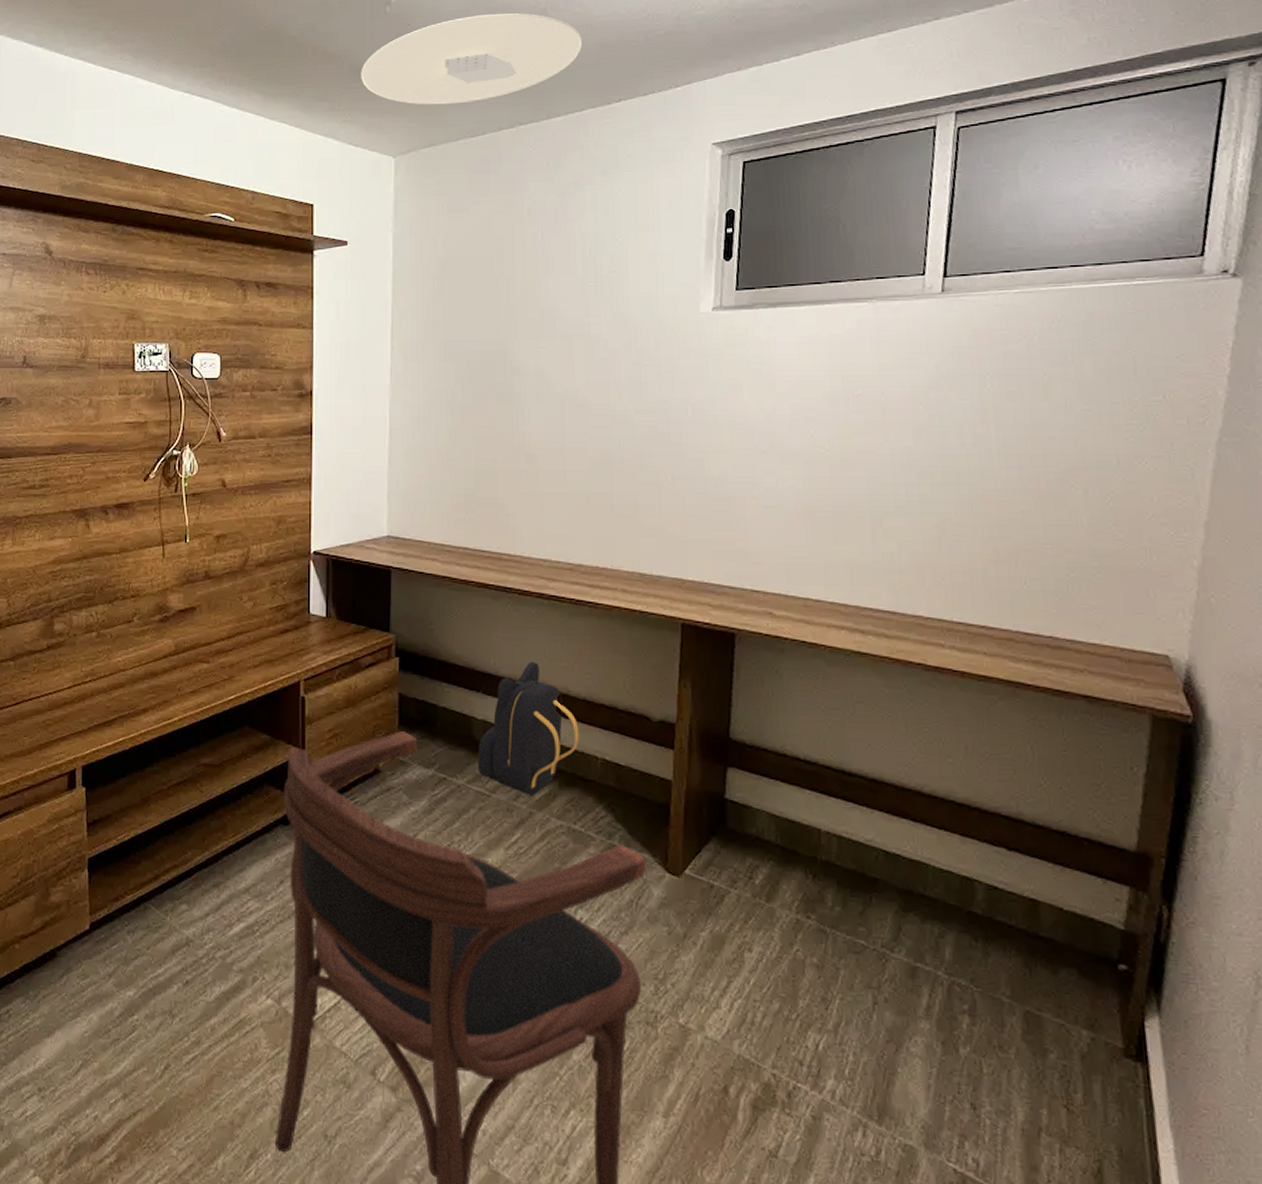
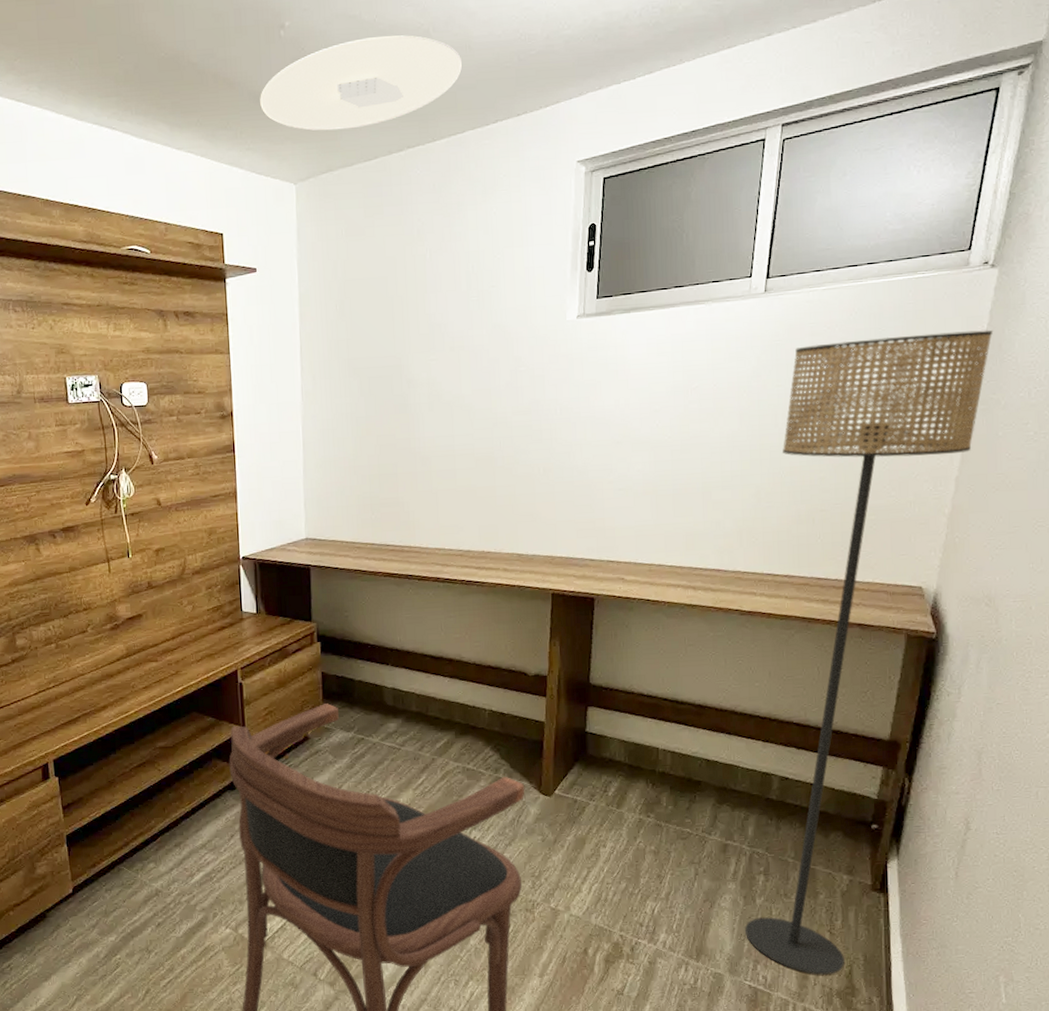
backpack: present [478,661,580,795] -> none [389,635,471,745]
floor lamp: none [945,348,1241,1170] -> present [745,330,993,976]

